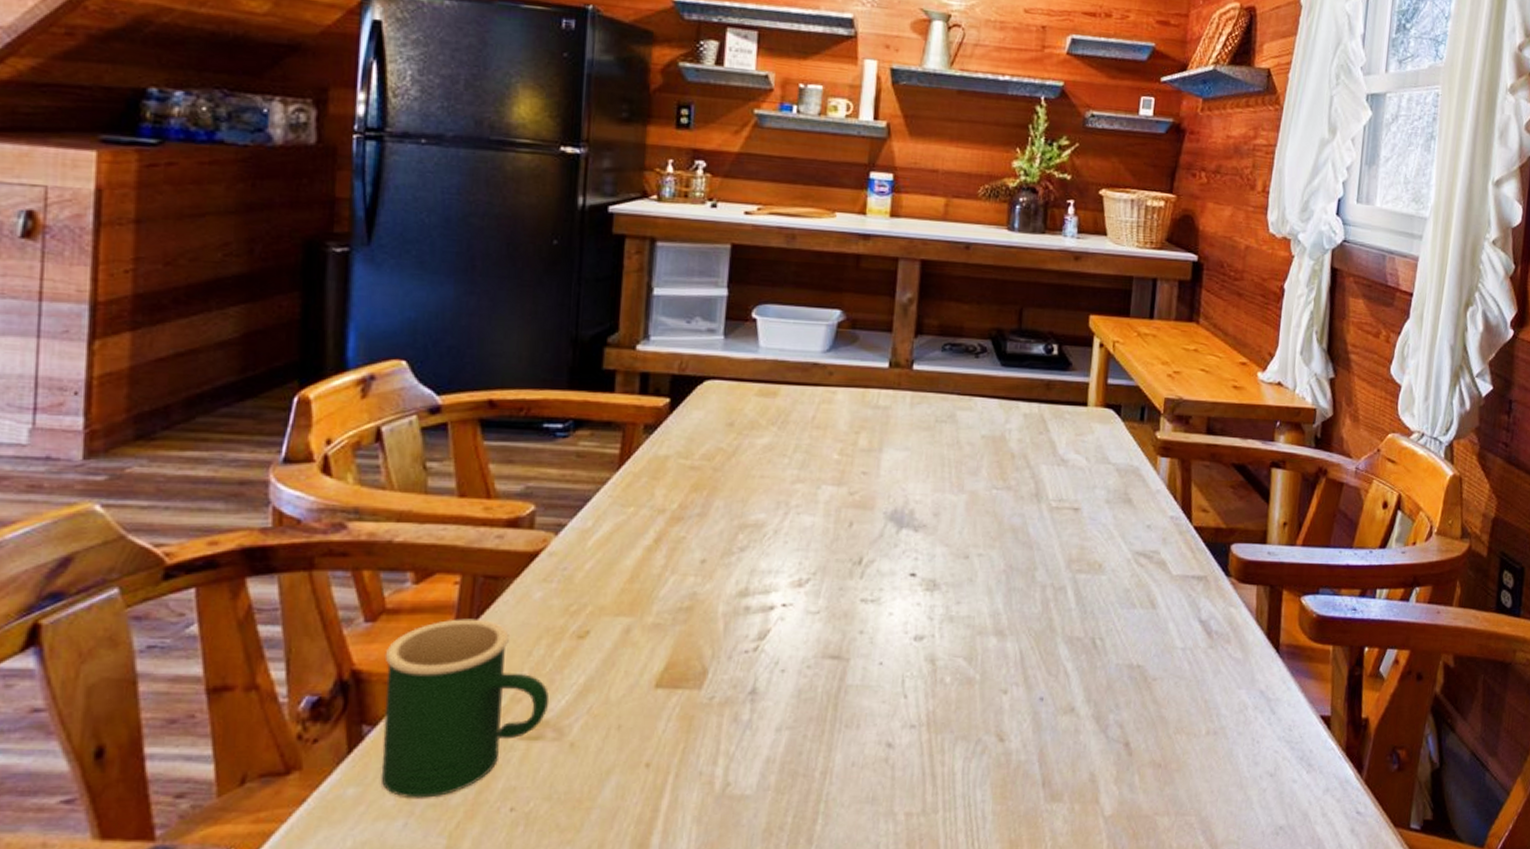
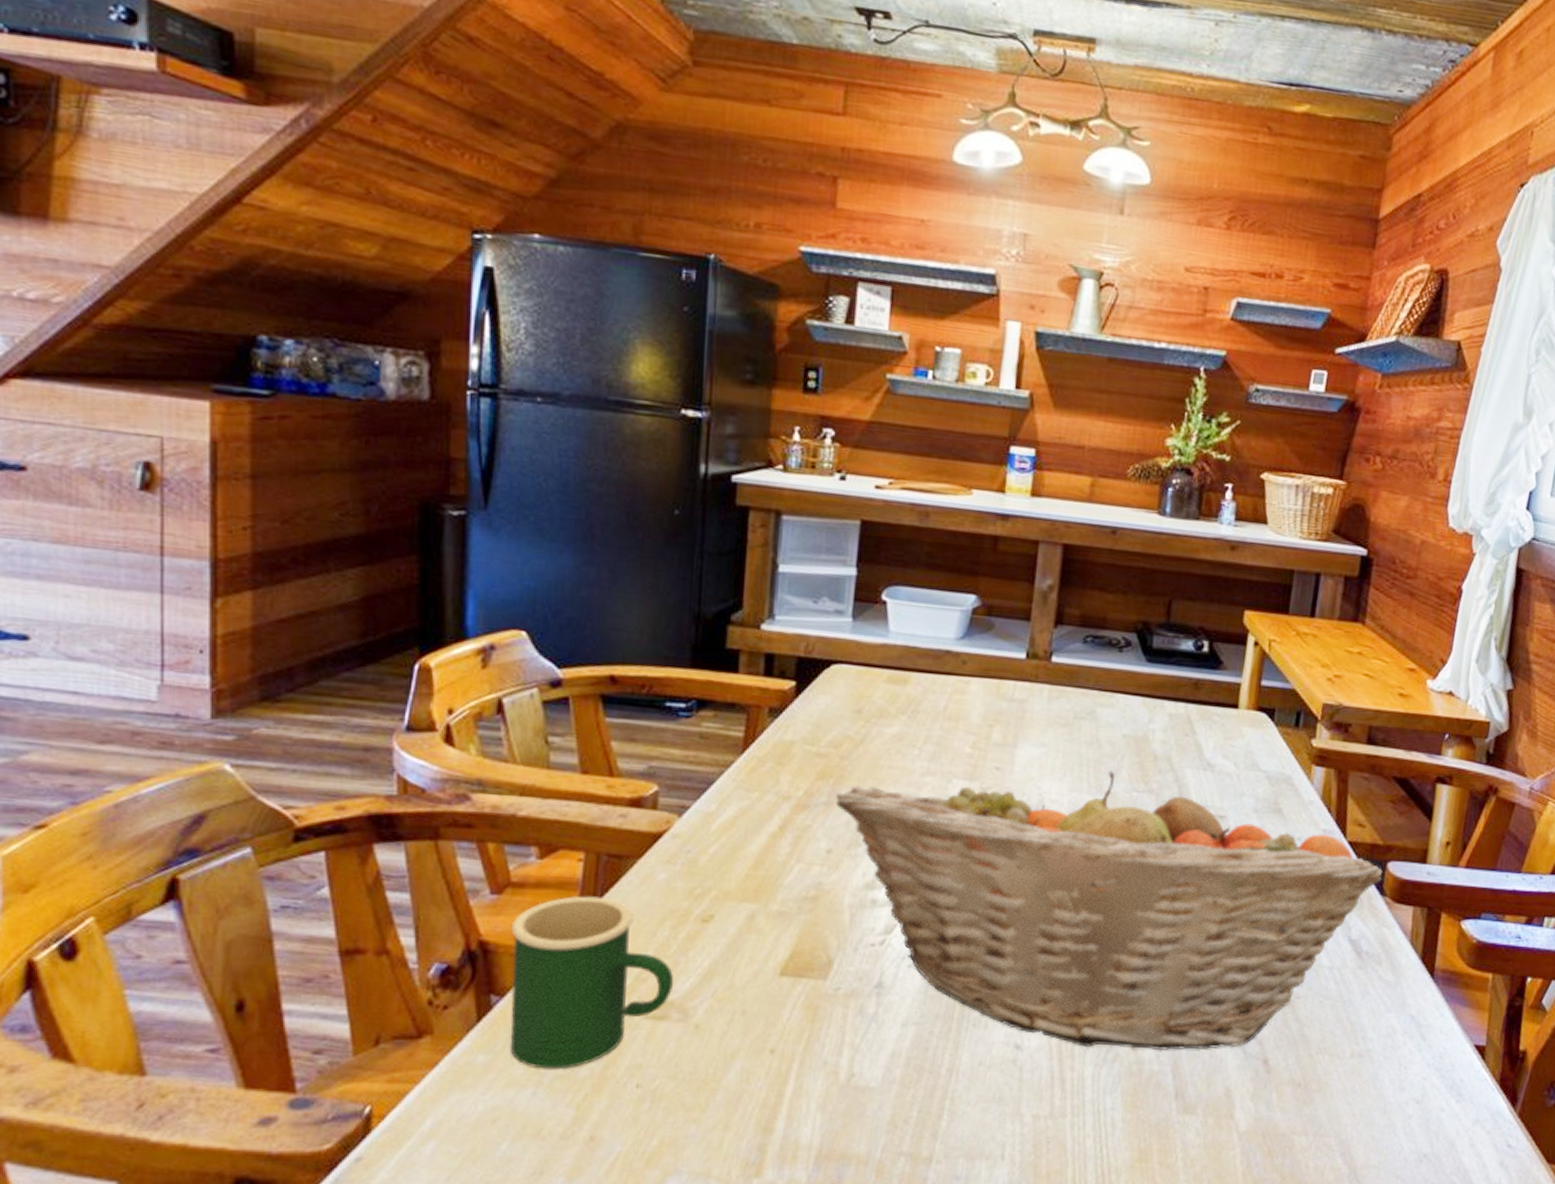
fruit basket: none [708,470,1228,741] -> present [834,771,1383,1051]

